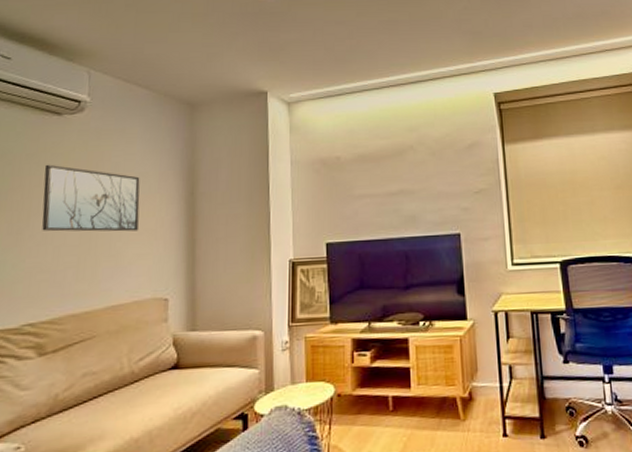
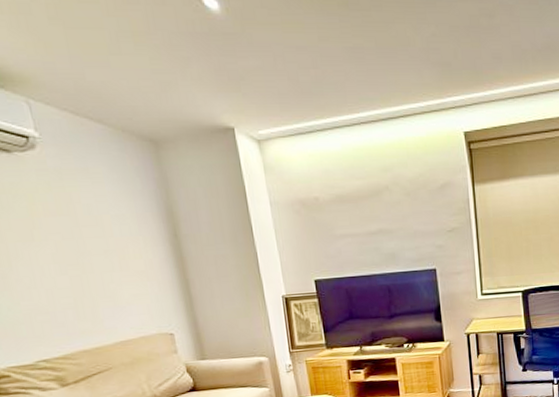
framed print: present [42,164,140,232] -> none [9,206,130,275]

